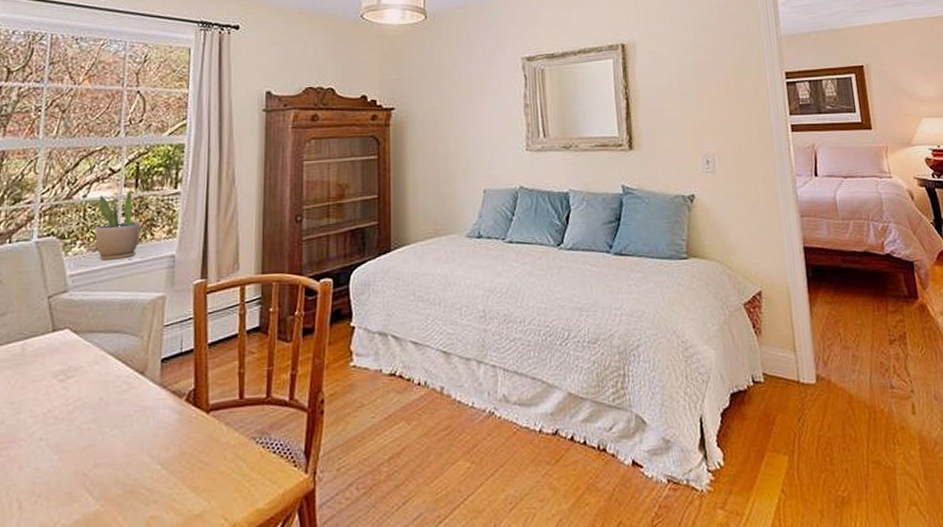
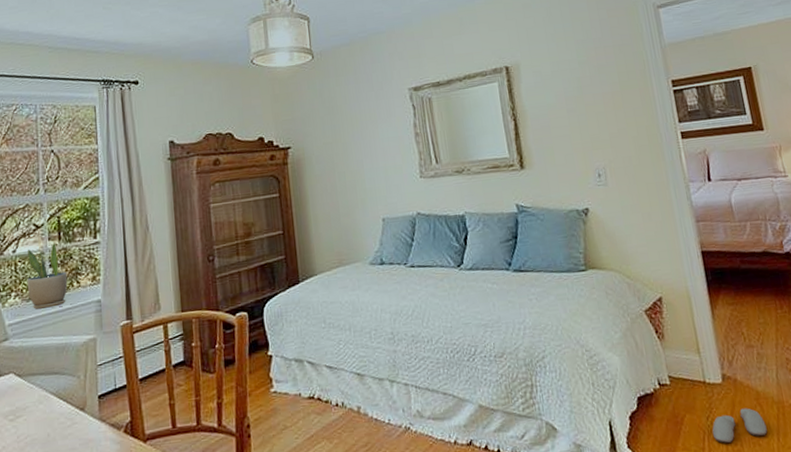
slippers: none [803,411,858,446] -> present [712,408,767,443]

